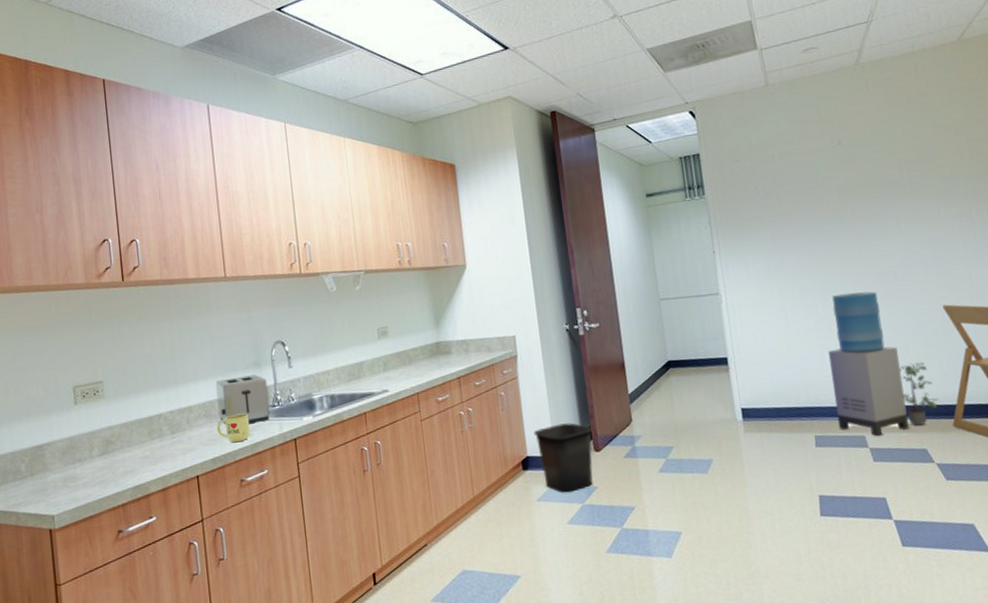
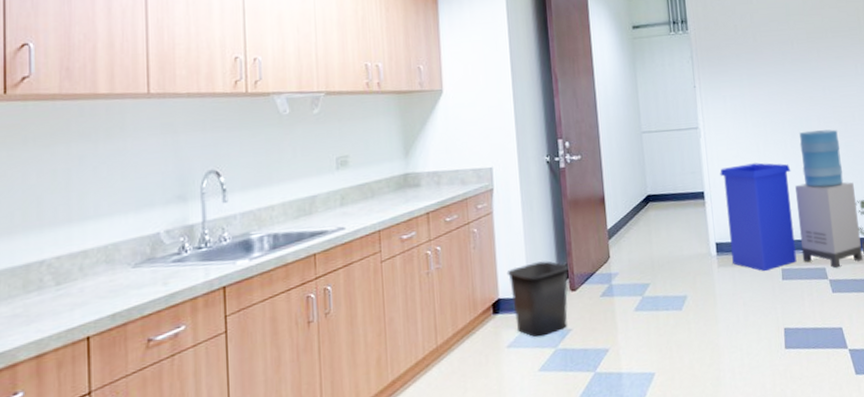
toaster: present [215,375,271,425] -> none [123,210,194,272]
mug: present [216,413,251,443] -> none [120,257,166,294]
recycling bin: none [744,327,832,438] -> present [720,162,797,271]

